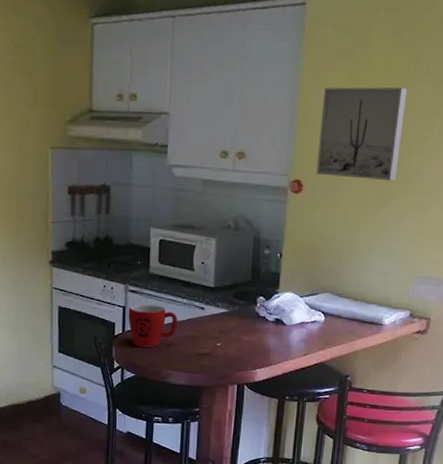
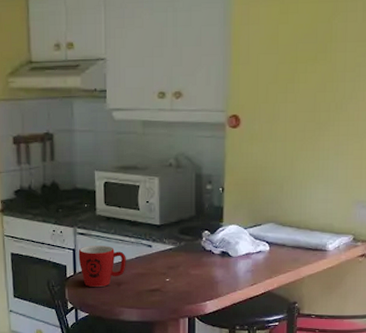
wall art: present [316,87,408,181] -> none [252,17,338,110]

